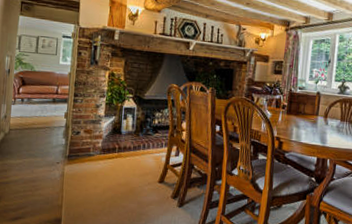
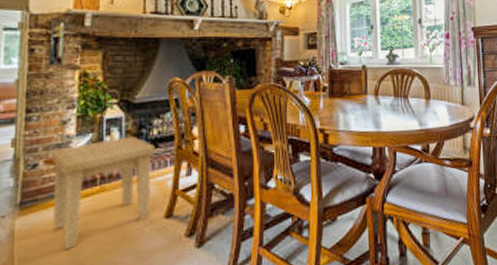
side table: none [87,122,156,192] -> present [50,136,155,251]

